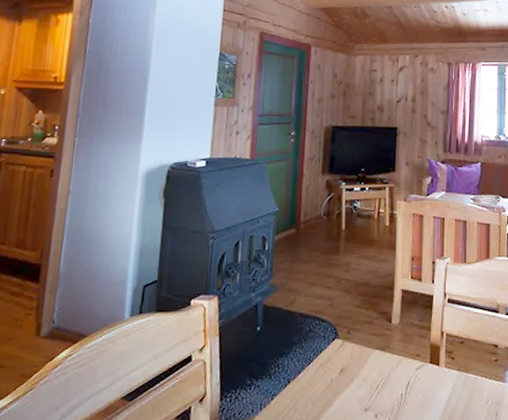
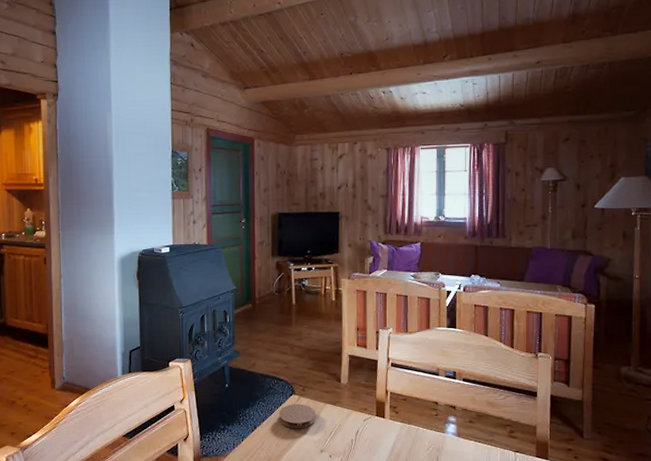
coaster: none [318,349,362,382] -> present [279,403,316,429]

